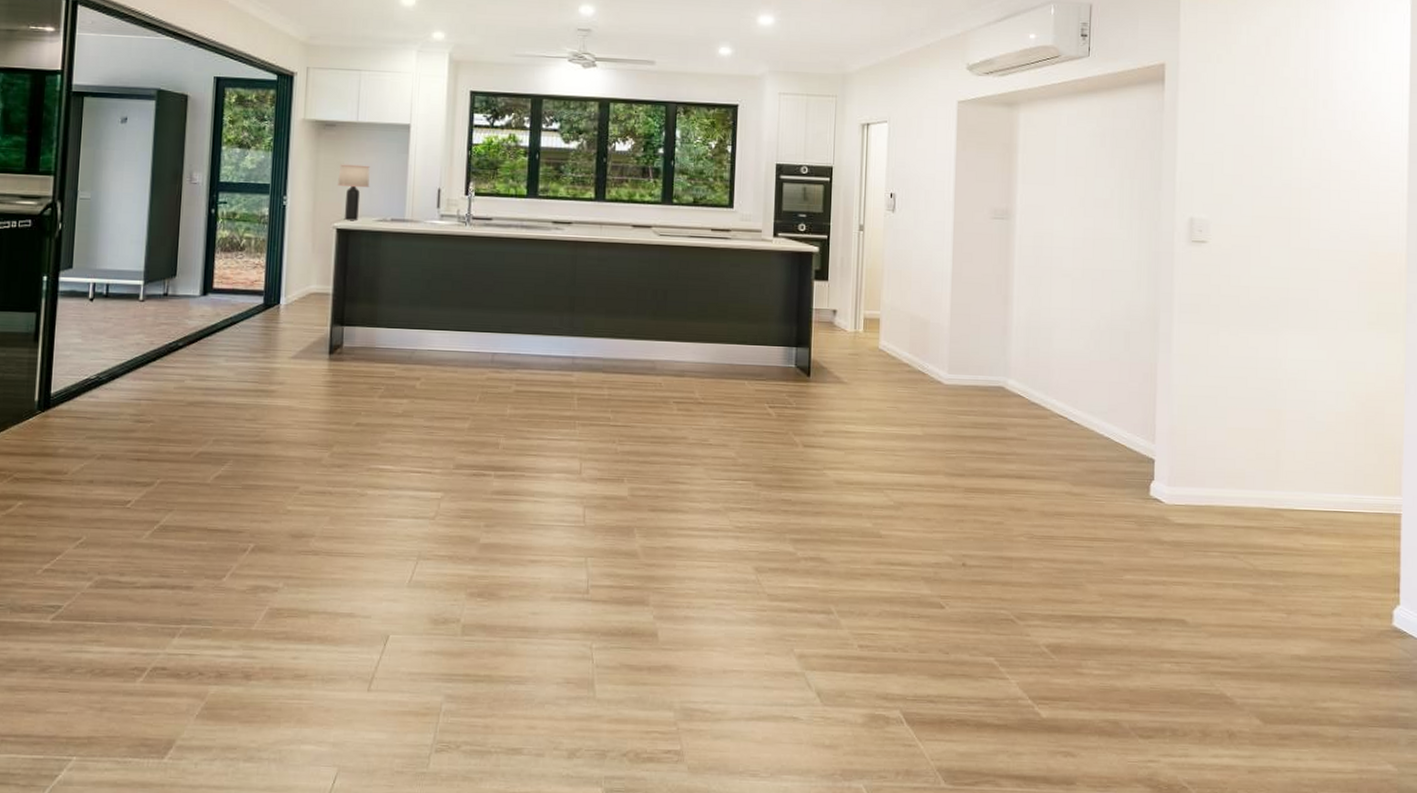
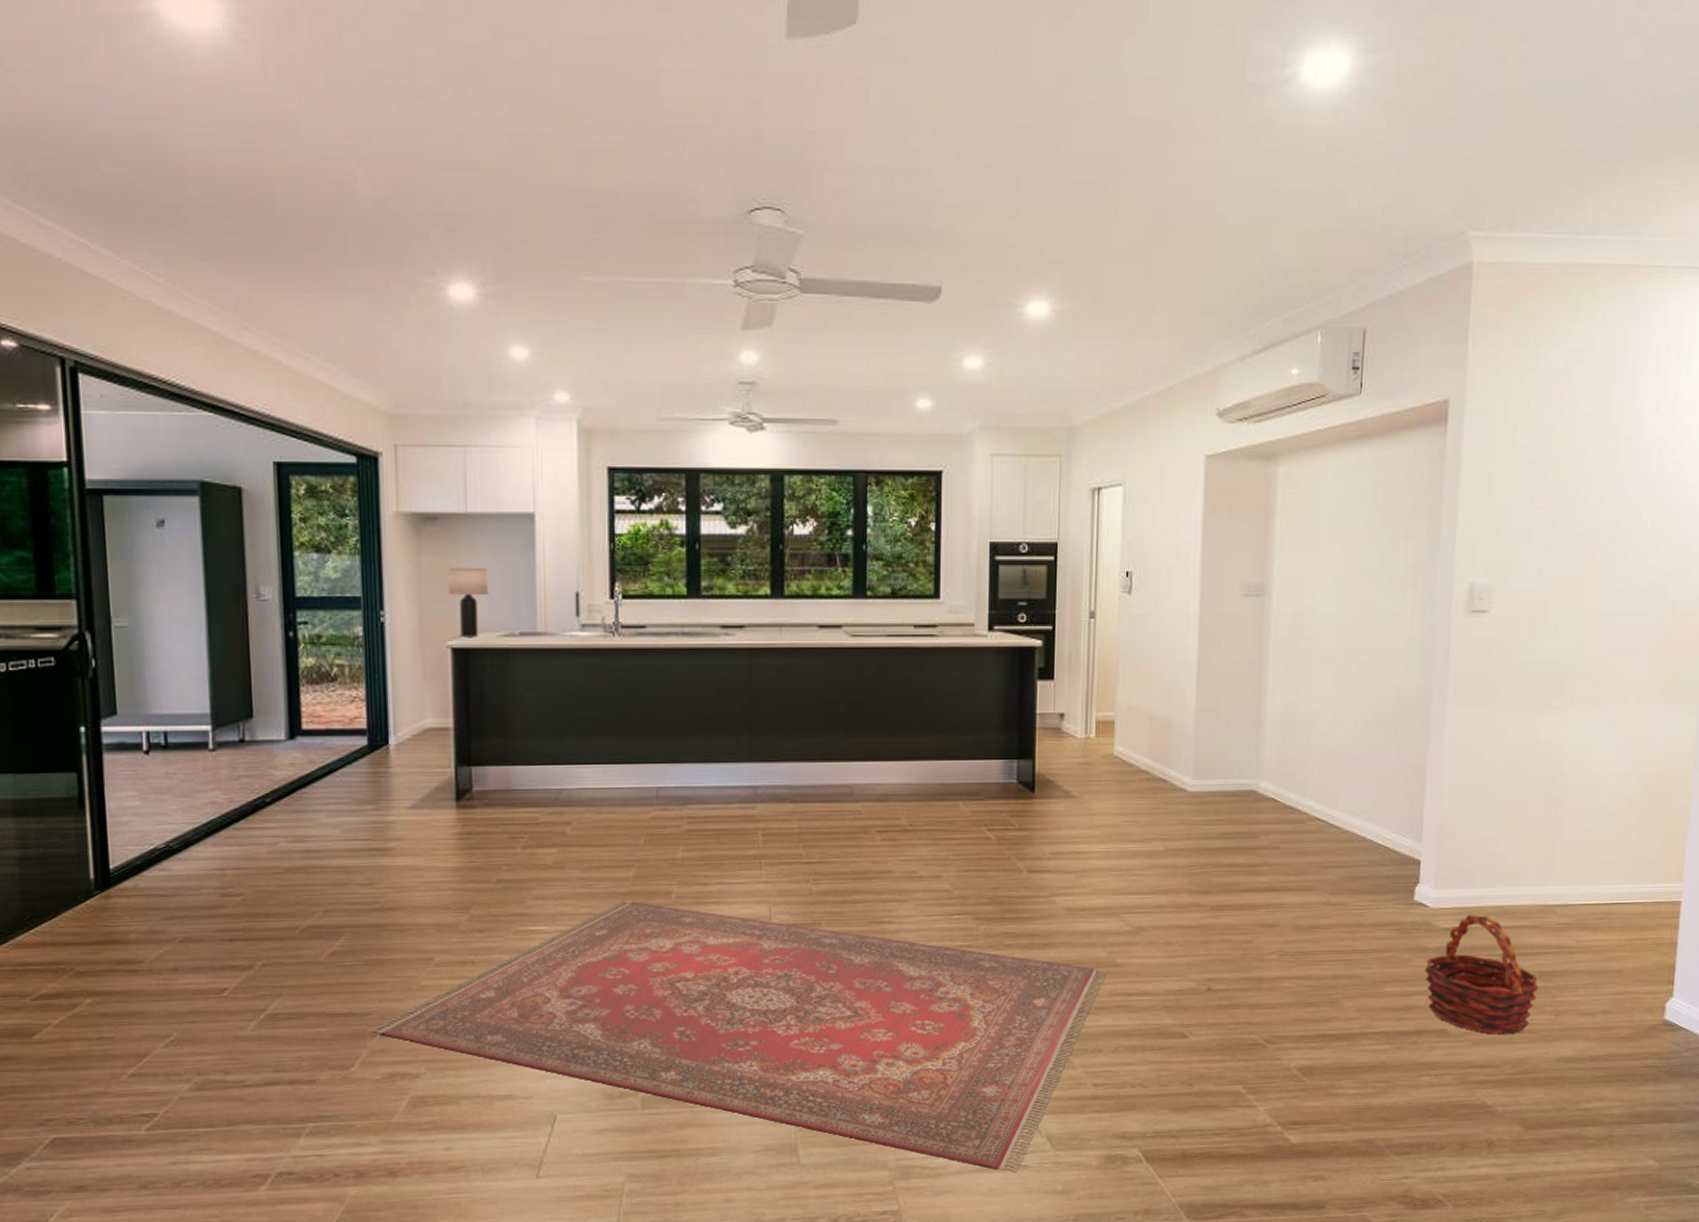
area rug: none [241,449,872,724] -> present [369,901,1107,1173]
basket: none [1162,512,1270,629] -> present [1425,914,1539,1034]

